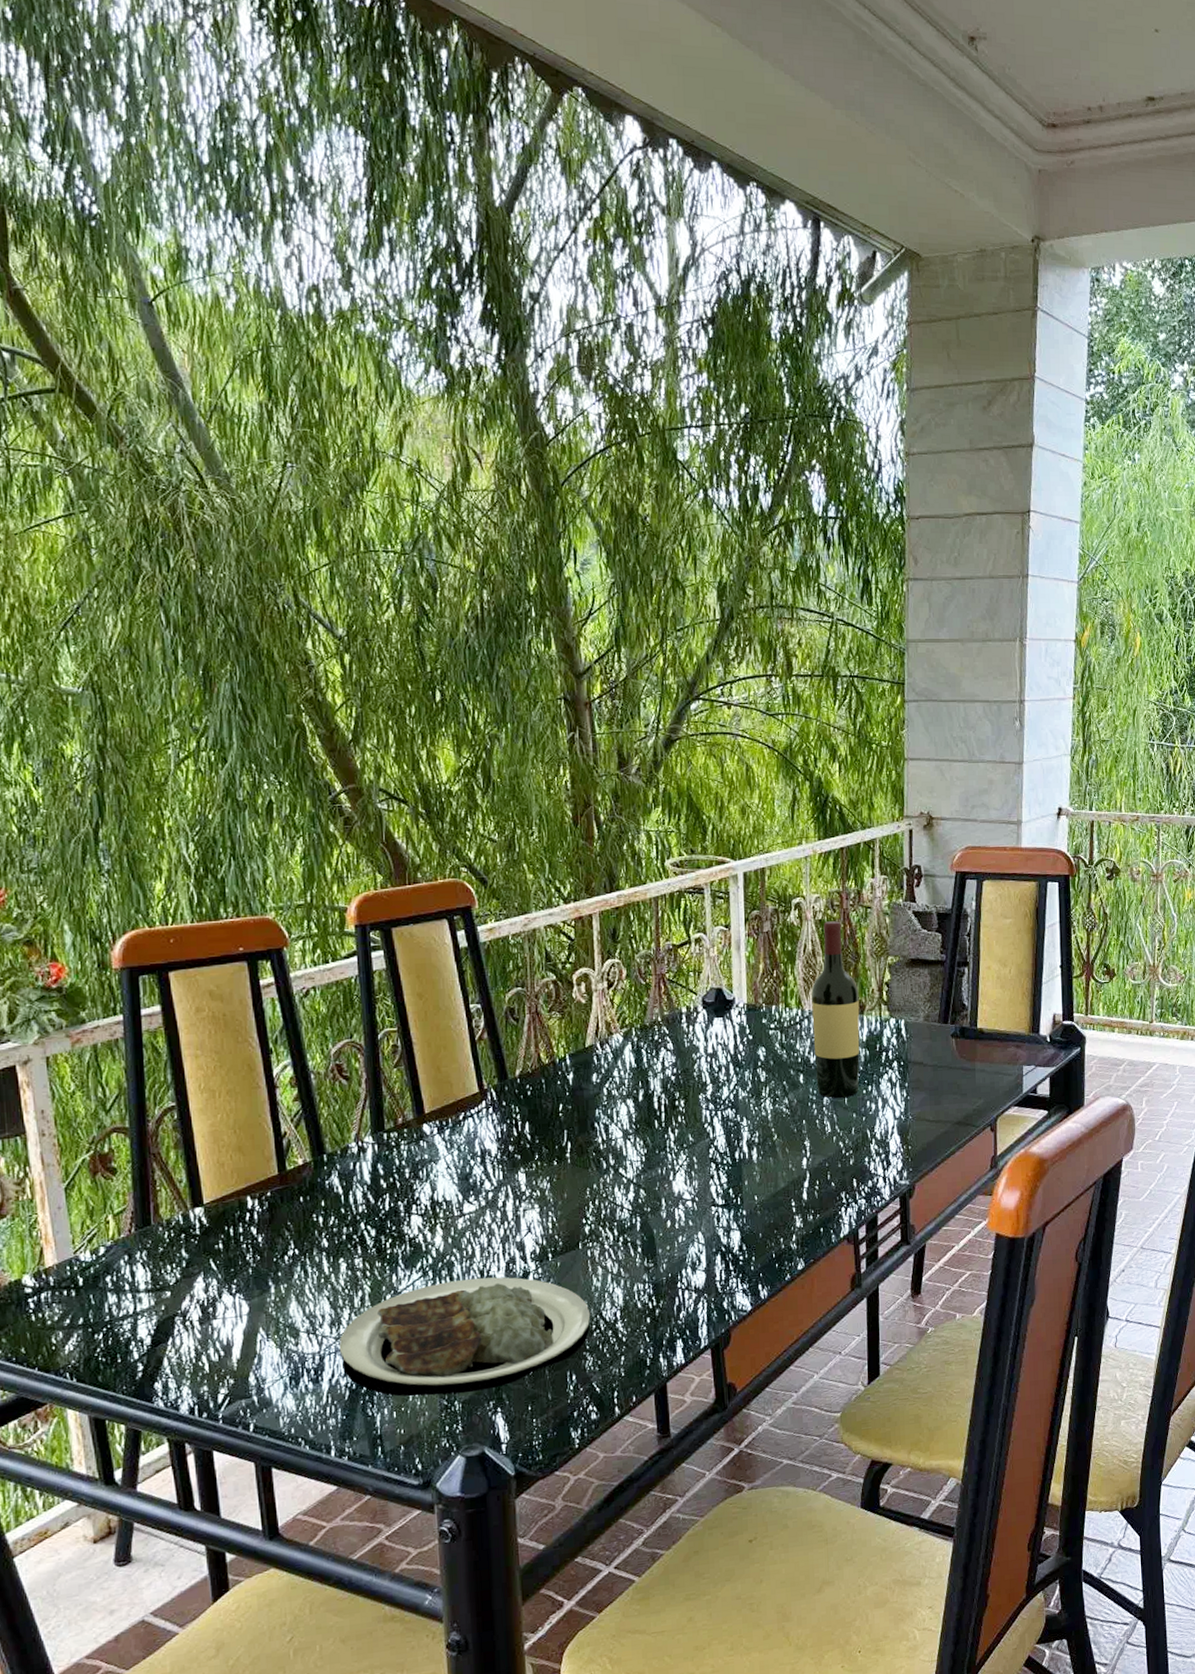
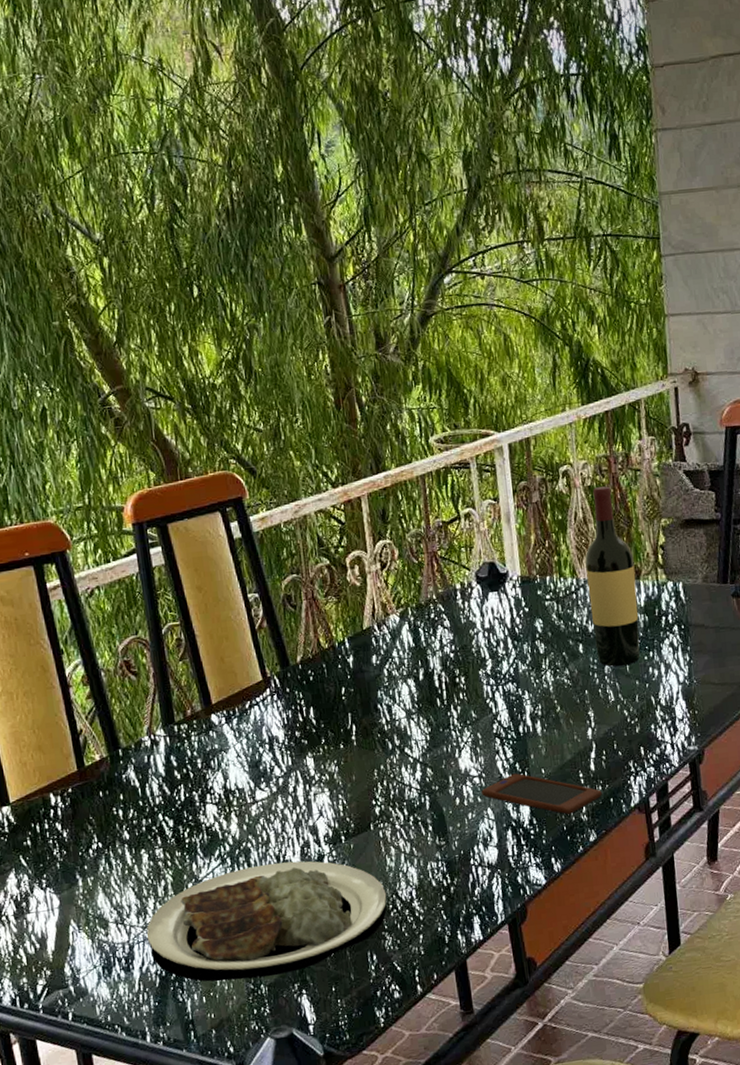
smartphone: none [693,1198,813,1242] -> present [481,773,602,815]

